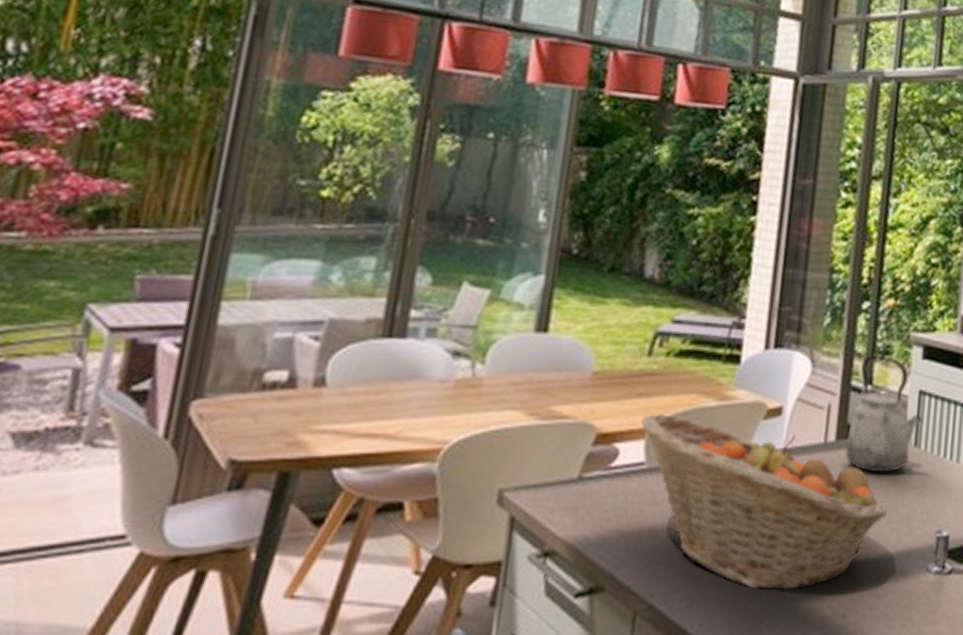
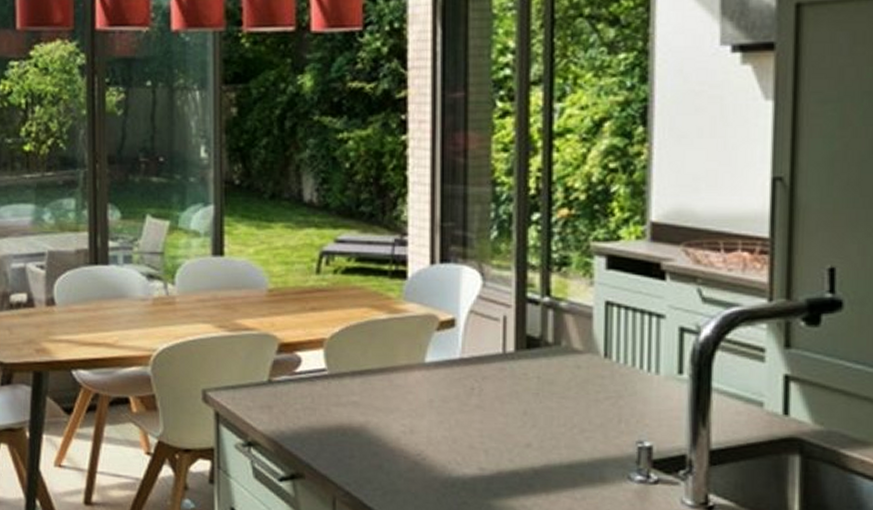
fruit basket: present [641,412,888,591] -> none [318,325,579,488]
kettle: present [846,354,922,473] -> none [527,266,611,383]

